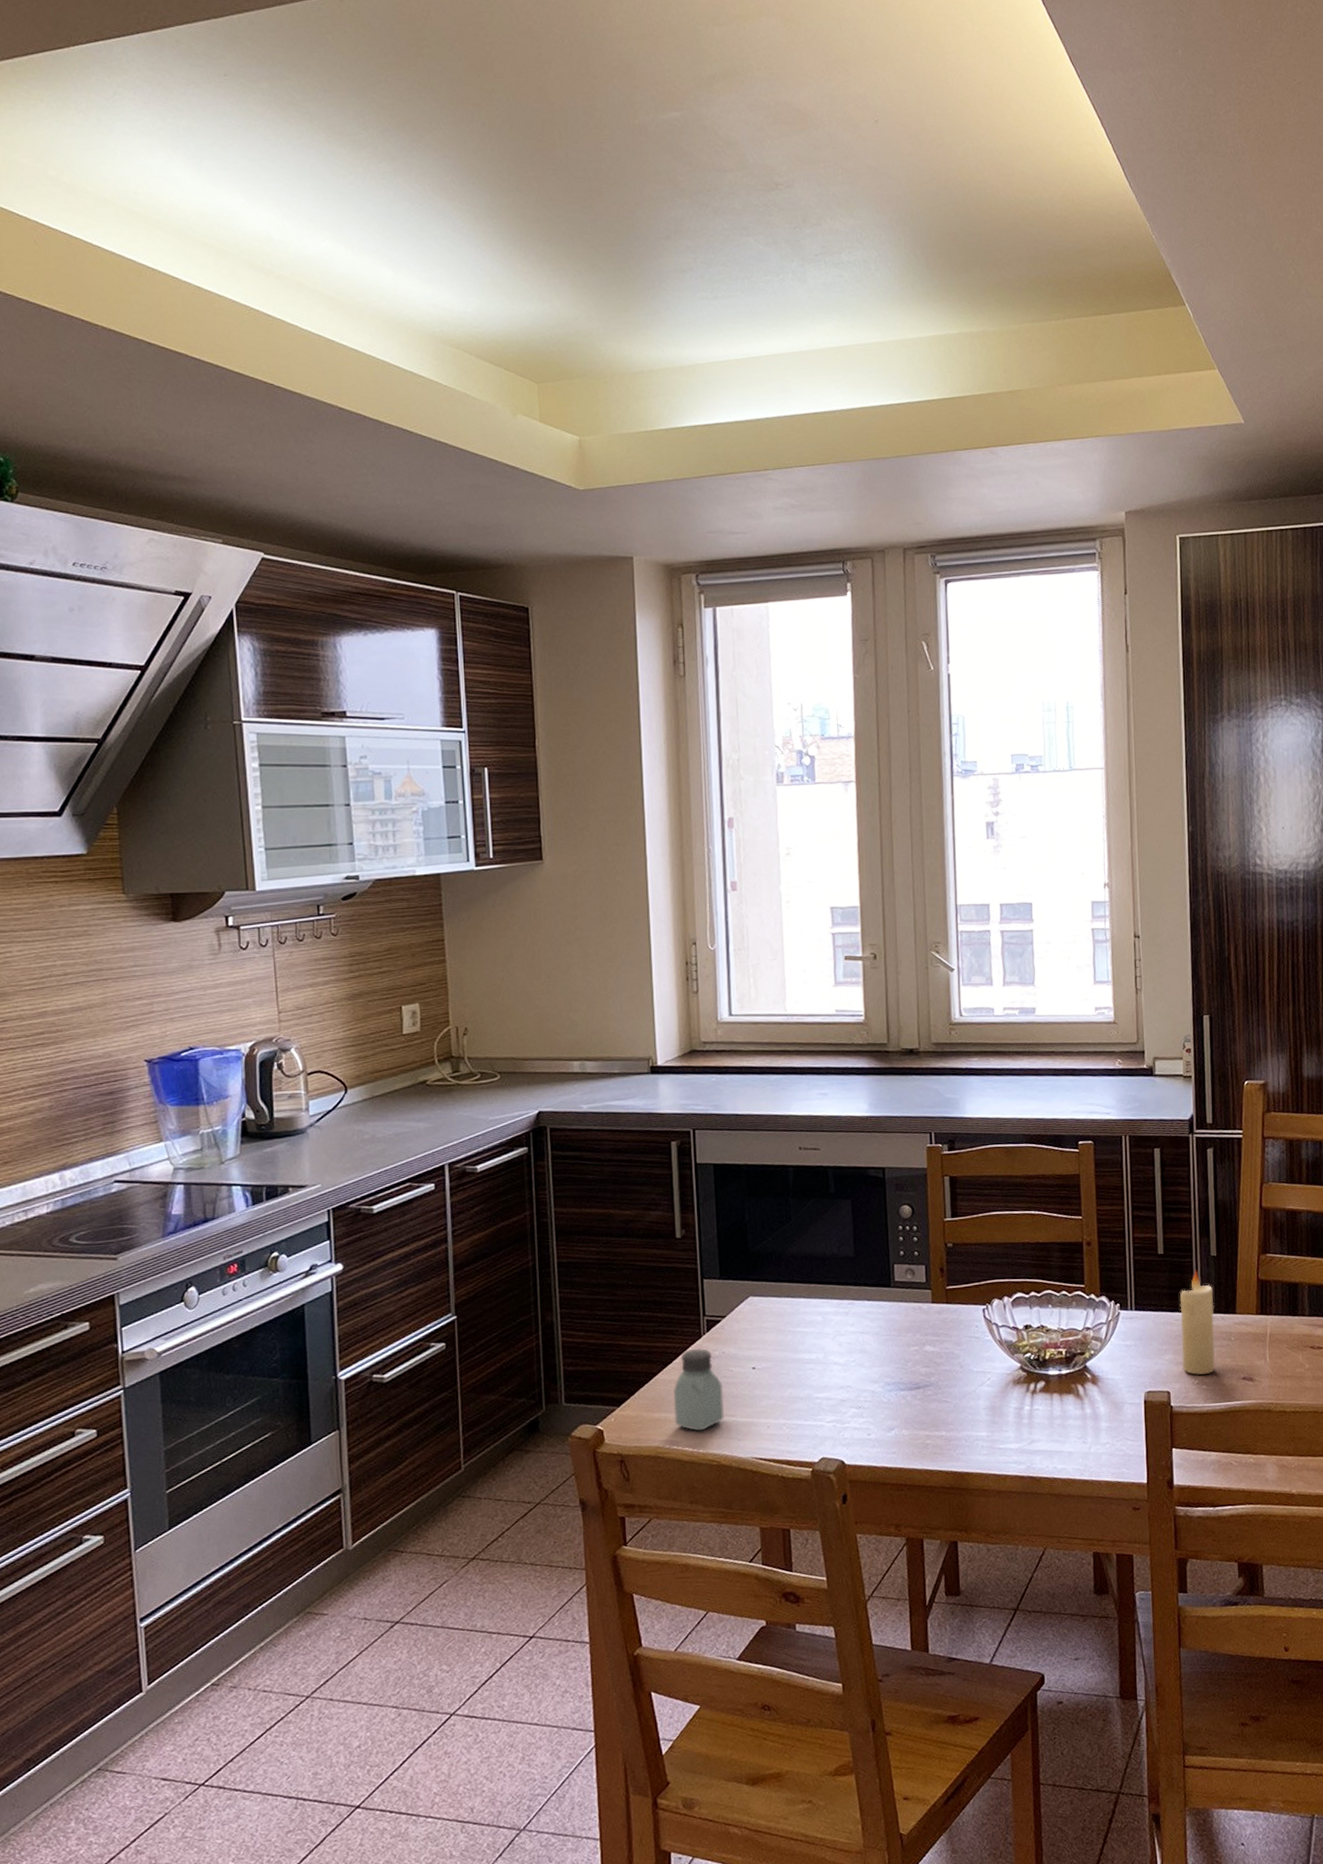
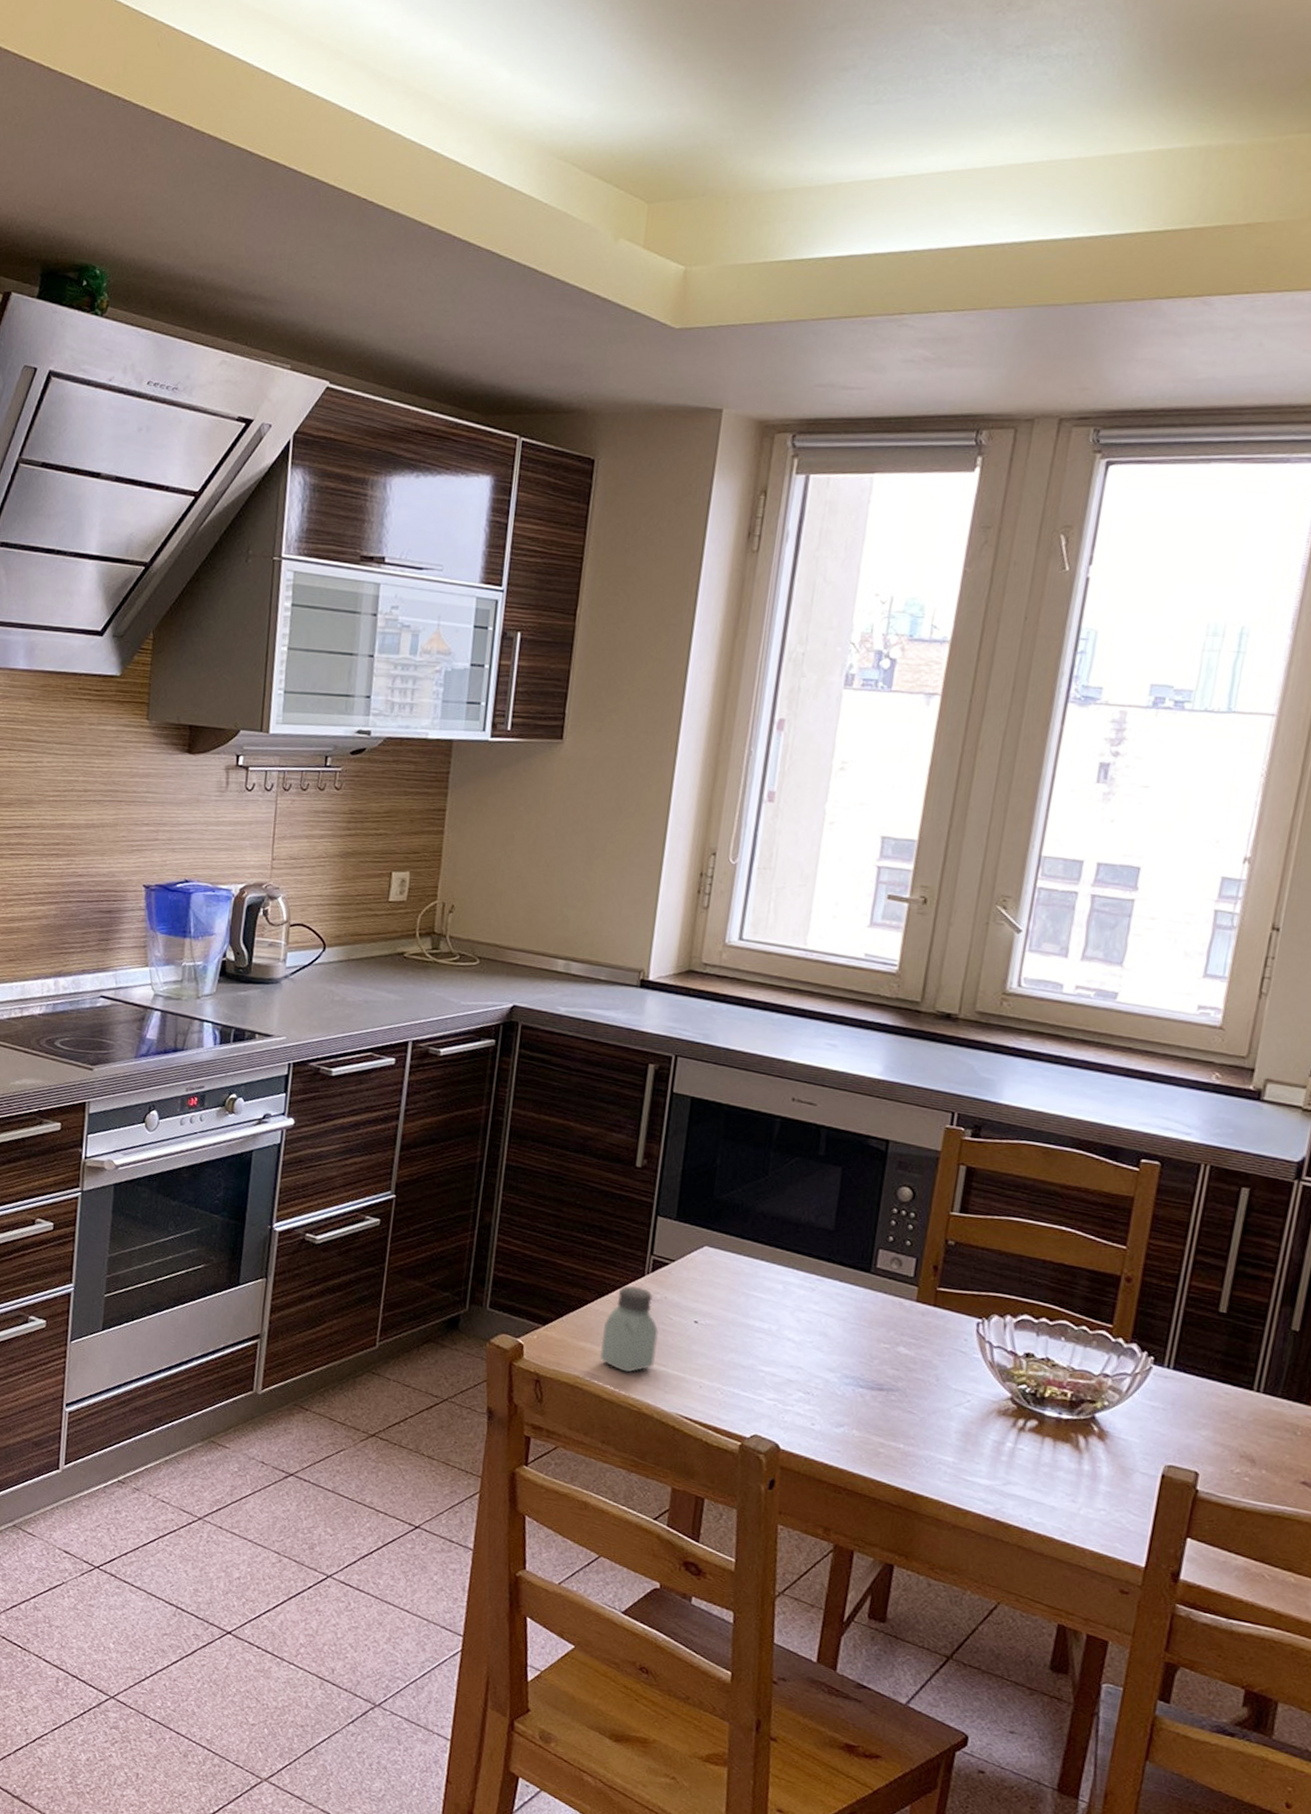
candle: present [1179,1270,1216,1375] -> none [1221,1342,1286,1466]

